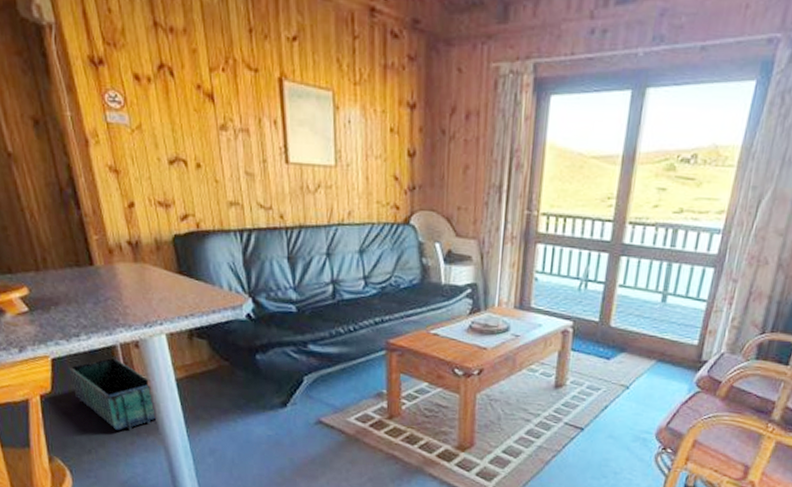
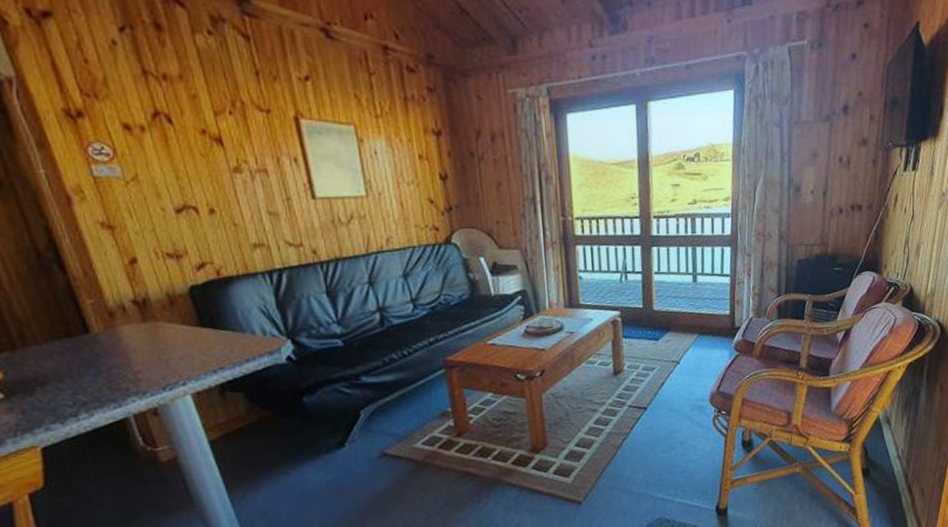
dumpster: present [69,357,157,430] -> none [66,431,190,514]

